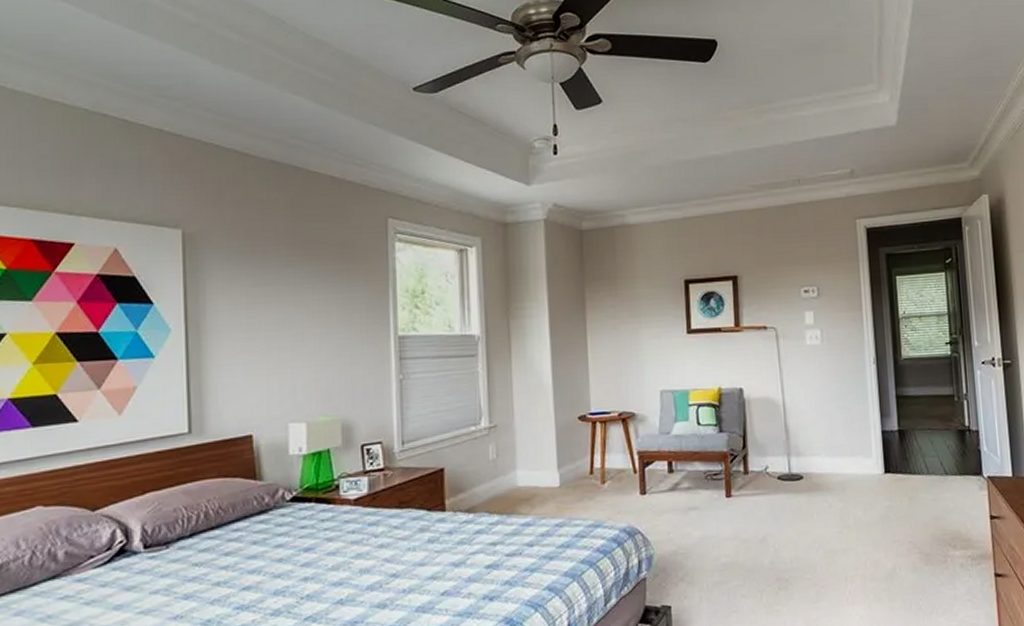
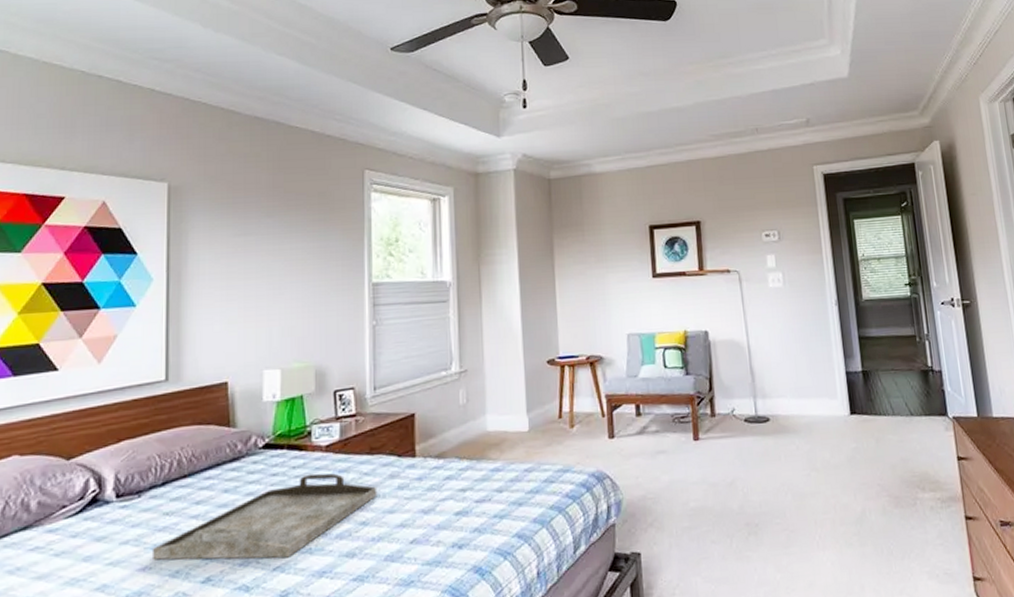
serving tray: none [182,526,408,610] -> present [151,473,377,561]

